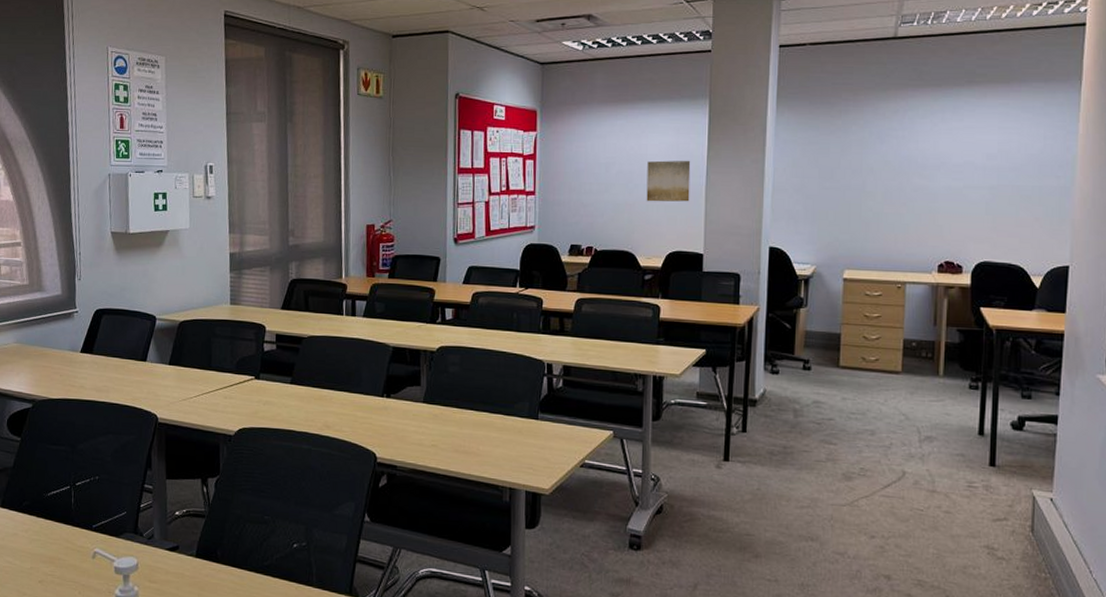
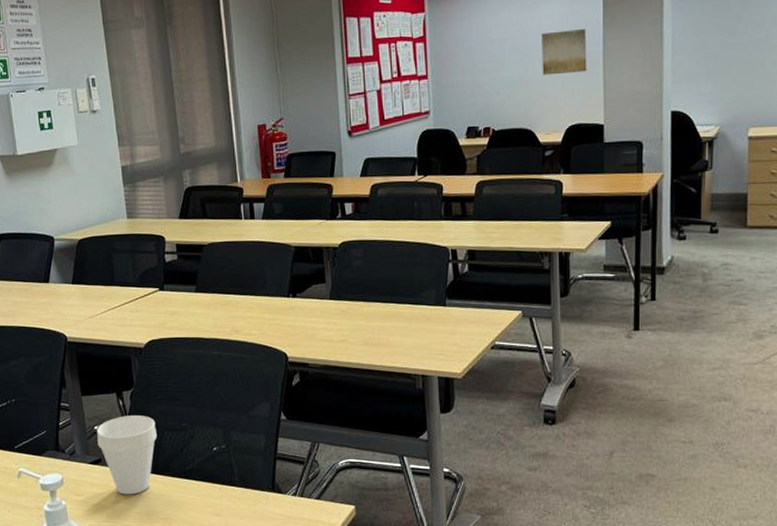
cup: none [177,503,239,587] -> present [96,415,158,495]

